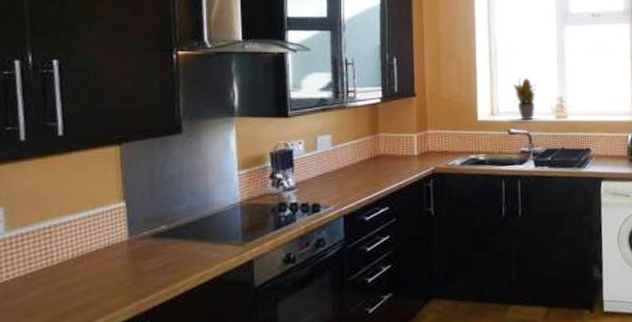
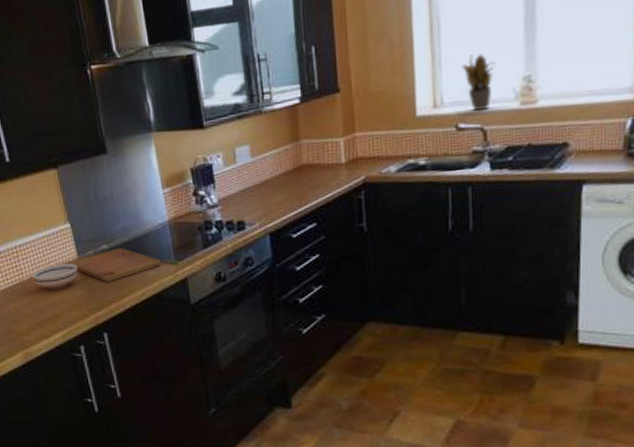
bowl: none [65,244,127,275] -> present [32,263,79,289]
cutting board: none [117,228,227,266] -> present [70,248,162,283]

